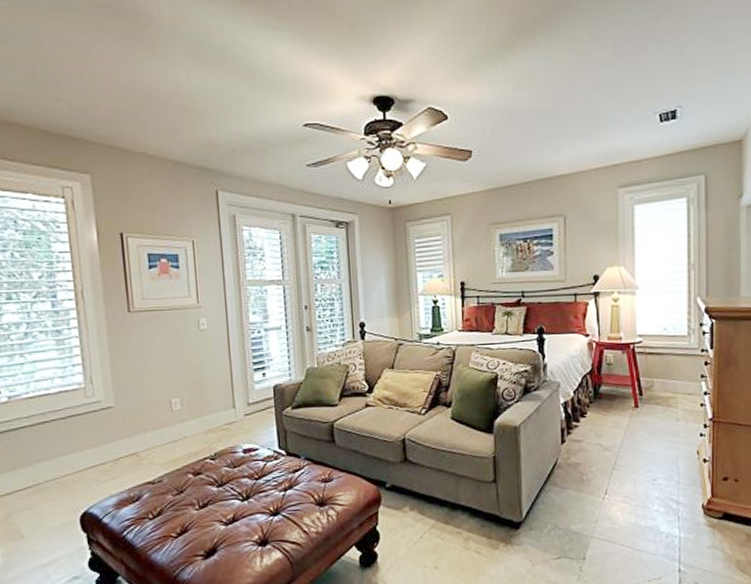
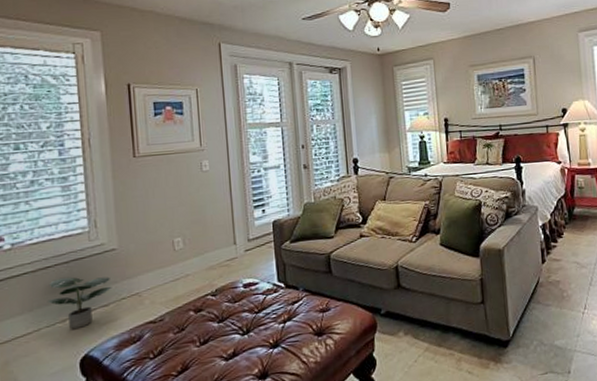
potted plant: none [45,433,110,486] -> present [47,277,112,330]

